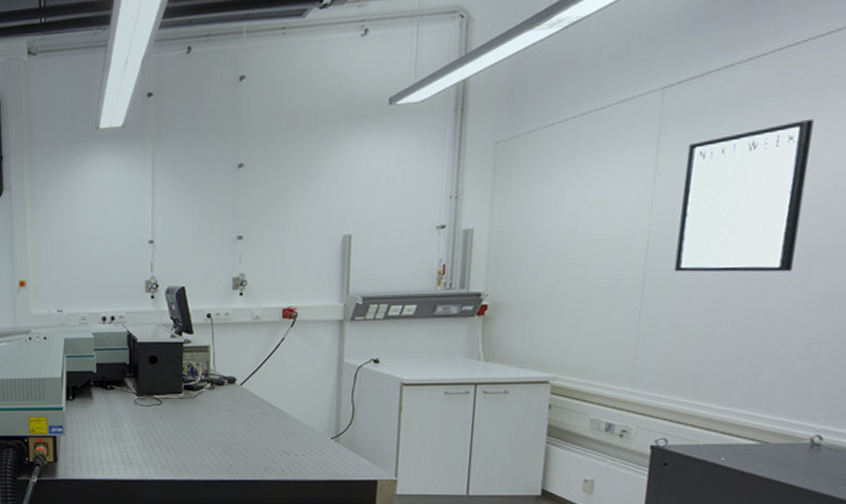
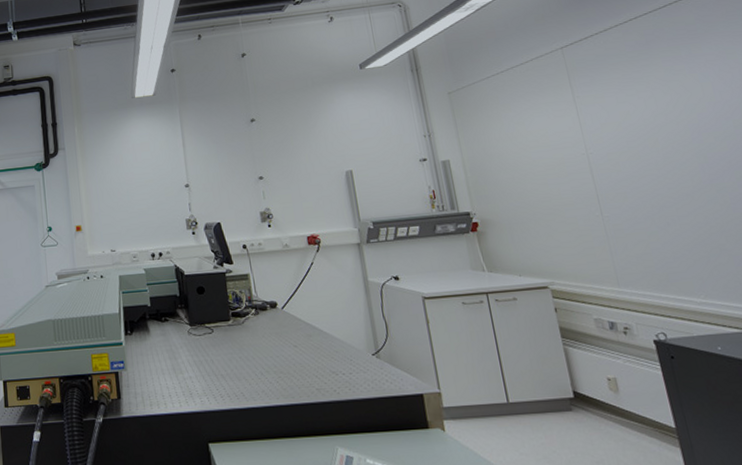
writing board: present [674,118,814,273] -> none [594,64,710,186]

